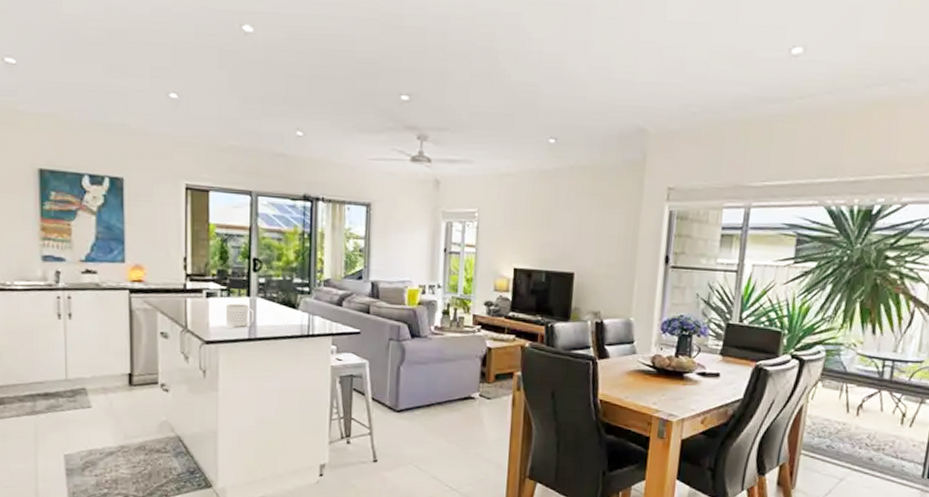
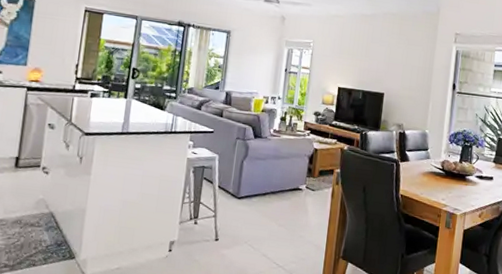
mug: present [226,303,255,328] -> none [104,103,129,123]

